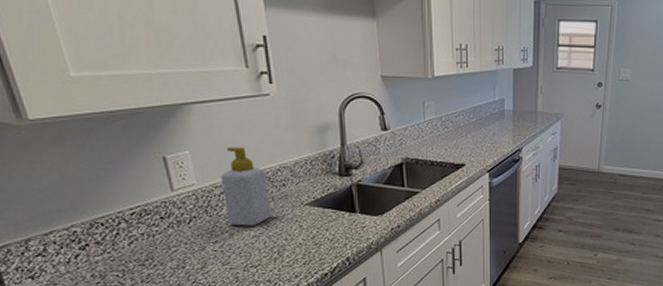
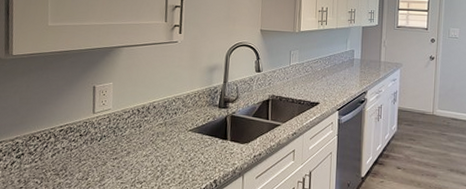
soap bottle: present [220,147,272,226] -> none [128,81,164,147]

